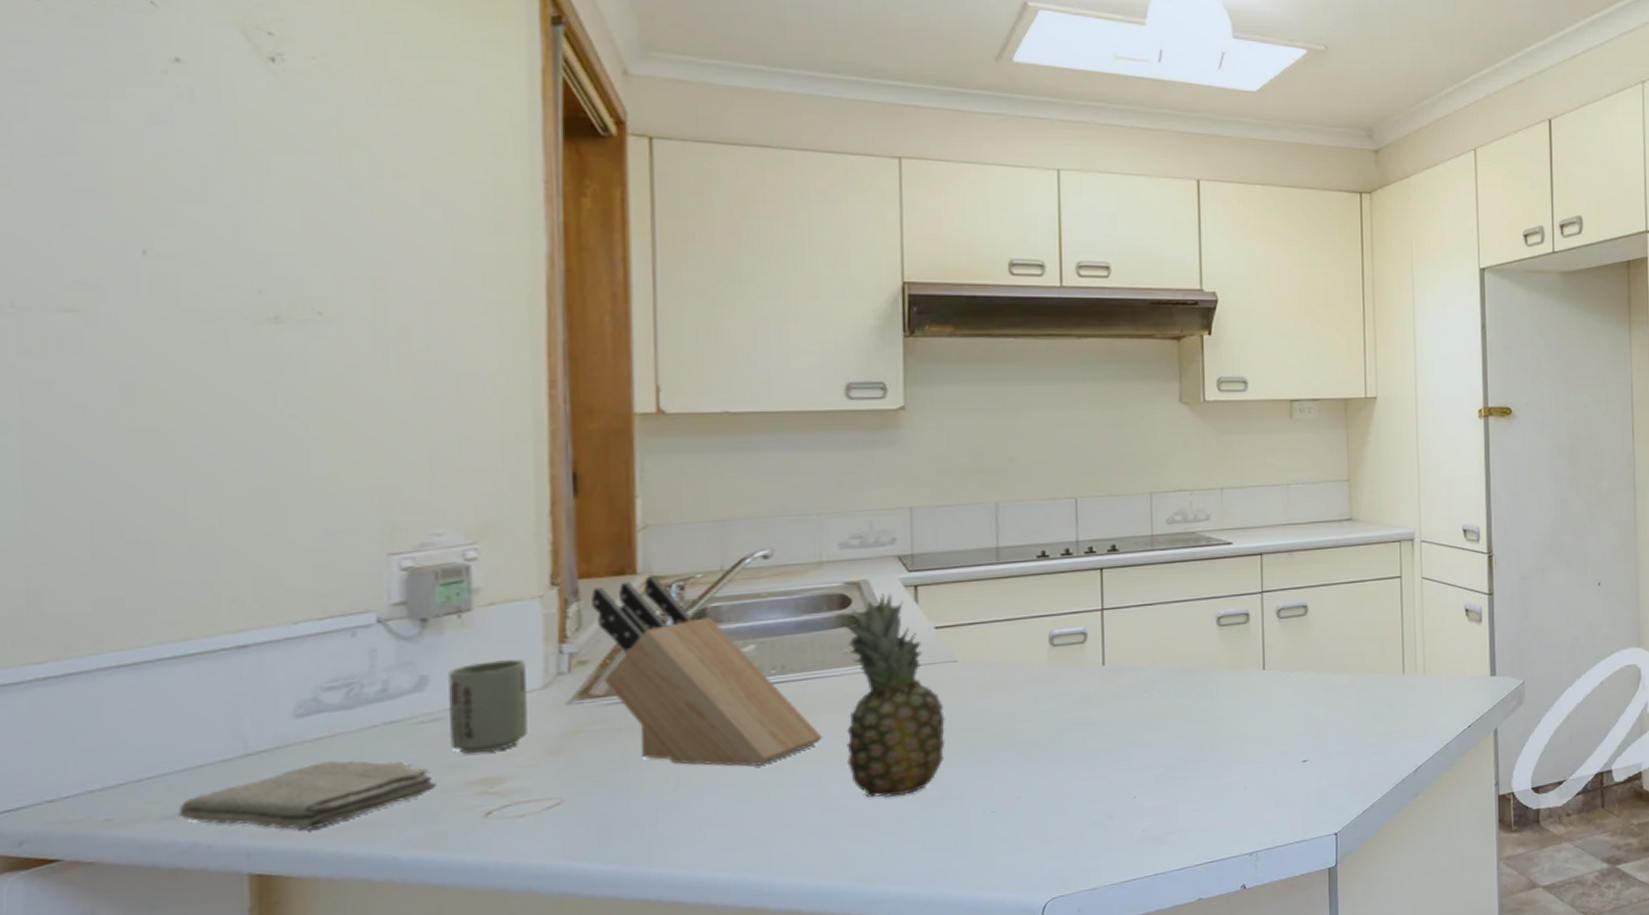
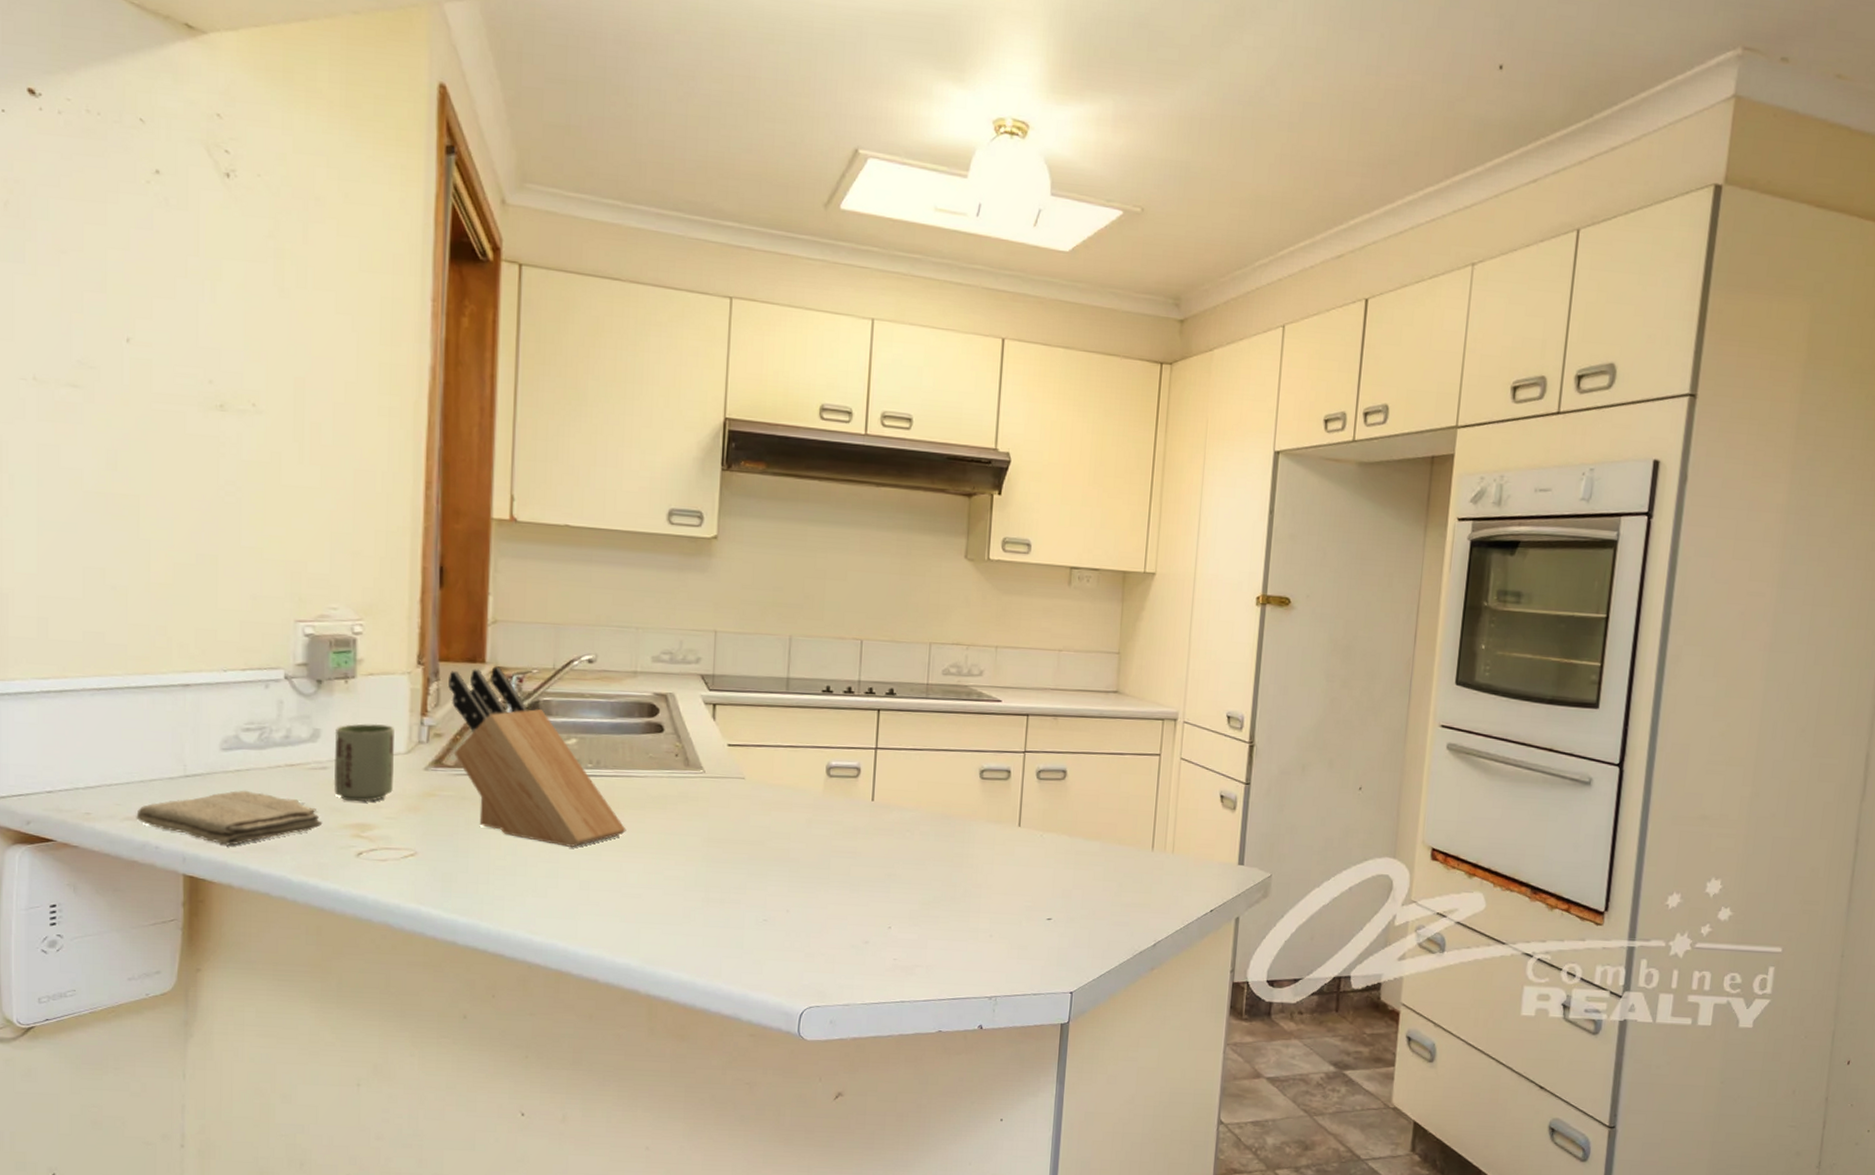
fruit: present [840,593,946,799] -> none [645,708,731,893]

